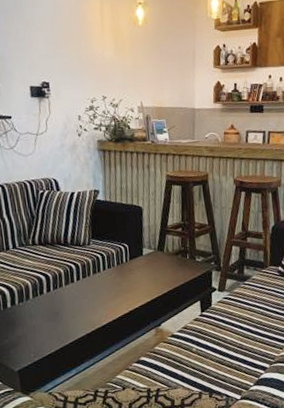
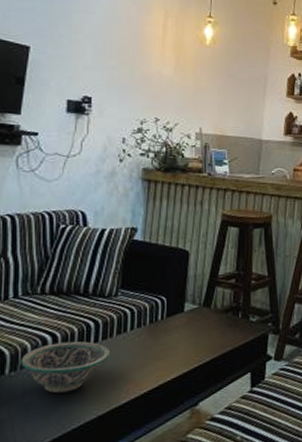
bowl: none [25,279,90,318] -> present [20,341,109,394]

